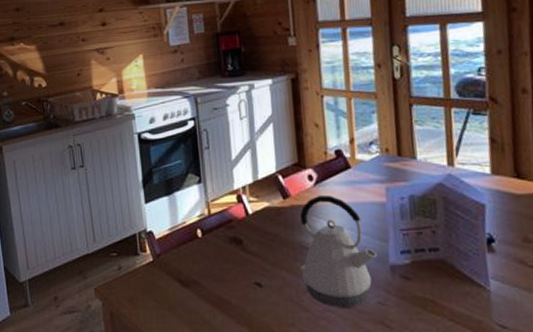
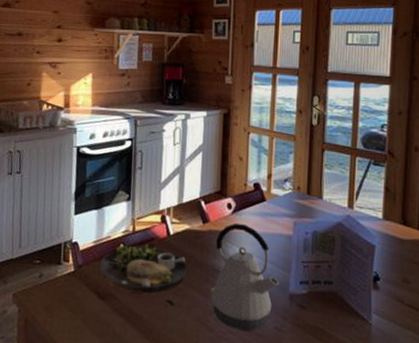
dinner plate: none [178,226,274,277] -> present [99,244,188,294]

